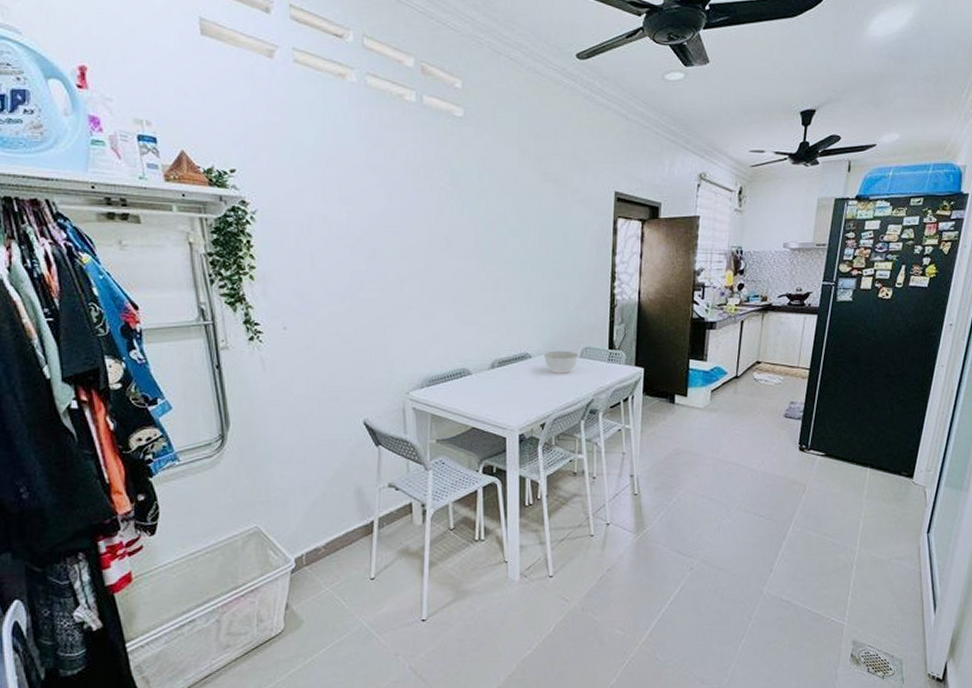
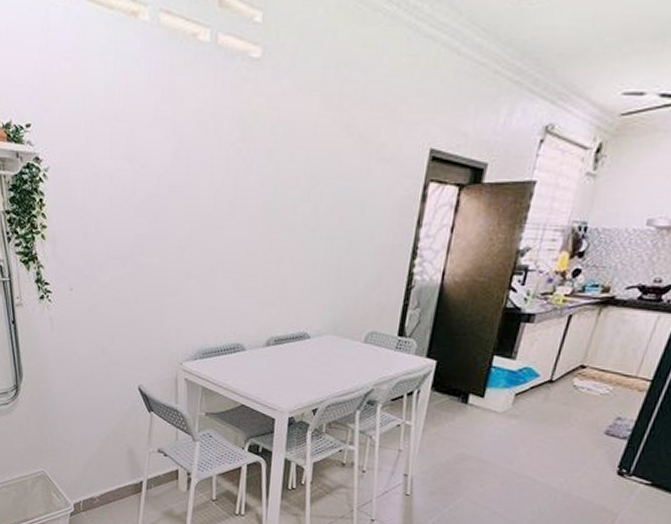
bowl: present [544,350,578,374] -> none [323,333,362,359]

